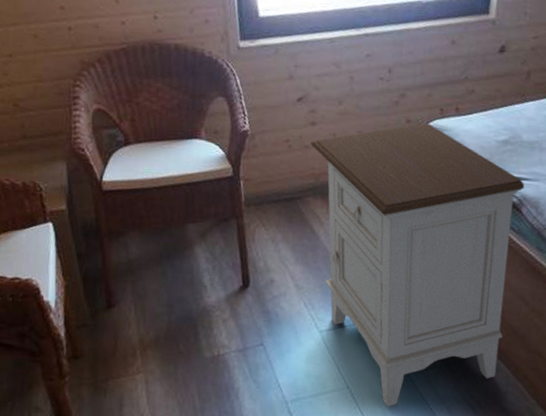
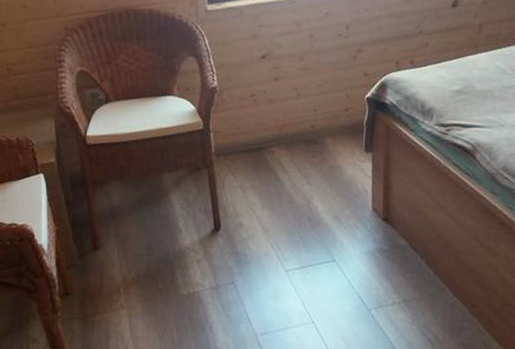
nightstand: present [311,123,525,407] -> none [274,75,479,340]

